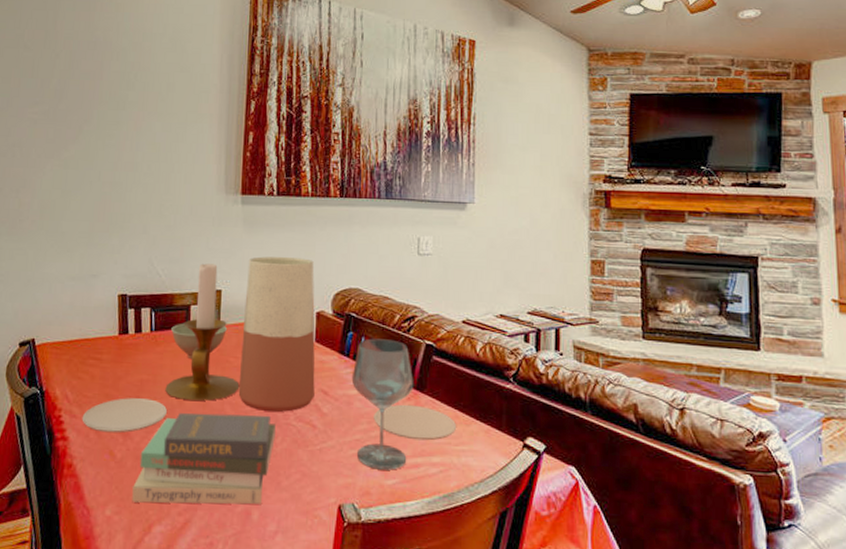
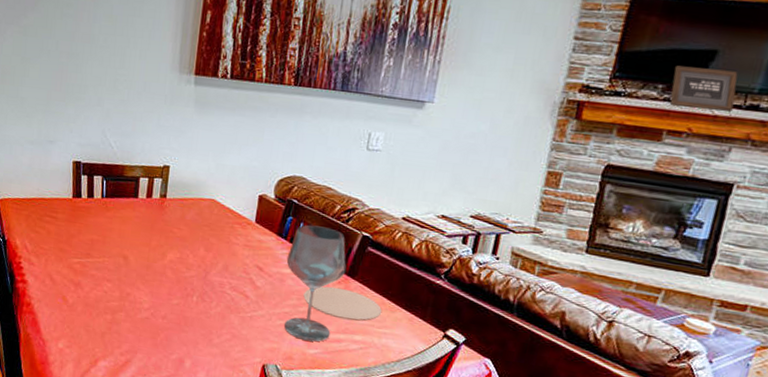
plate: present [82,398,167,433] -> none [39,253,114,283]
books: present [132,413,276,505] -> none [81,271,212,355]
candlestick: present [165,263,240,401] -> none [113,139,181,264]
bowl: present [171,323,228,360] -> none [121,193,173,227]
vase: present [238,256,315,412] -> none [179,137,262,282]
picture frame: none [680,152,739,191] -> present [670,65,738,113]

